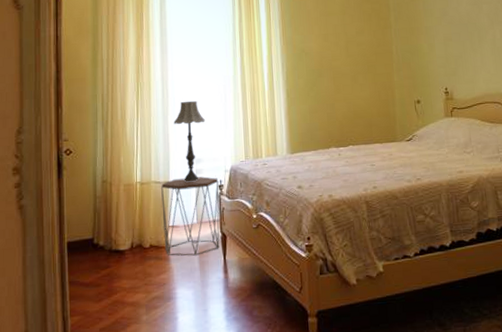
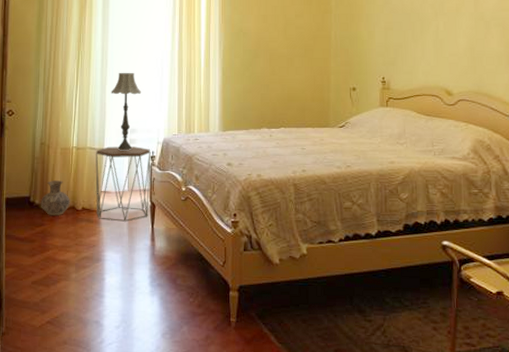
ceramic jug: none [106,218,137,257] -> present [41,179,70,216]

